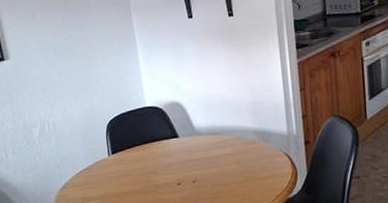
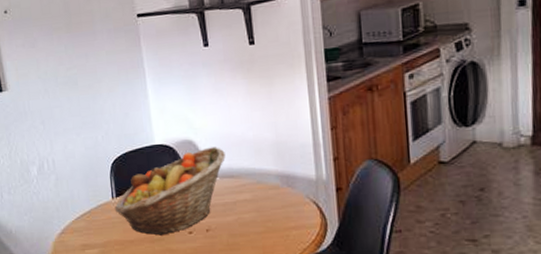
fruit basket: none [110,107,209,187] -> present [114,147,226,236]

